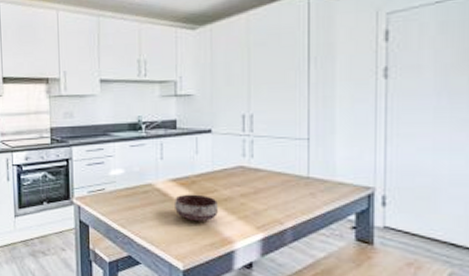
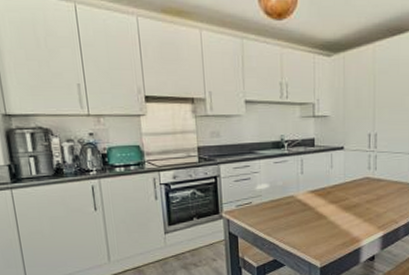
bowl: present [175,194,219,221] -> none [313,202,349,225]

